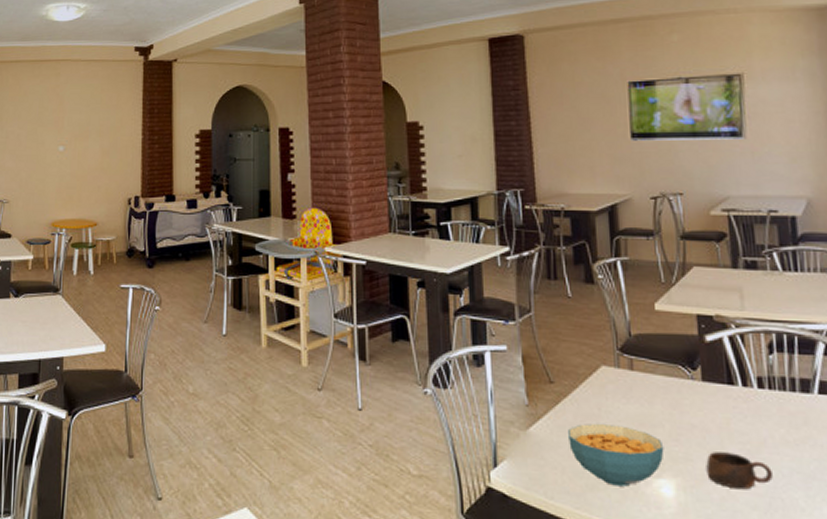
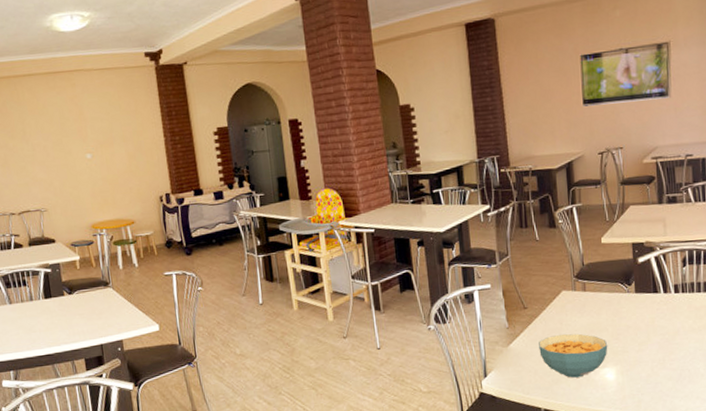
cup: present [706,452,773,490] -> none [637,342,683,368]

